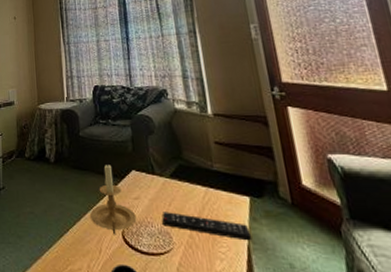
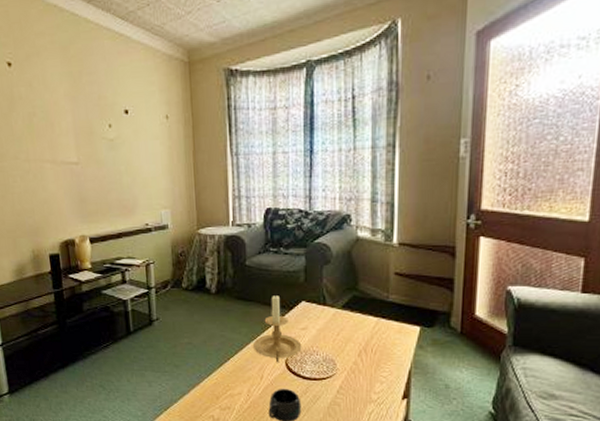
remote control: present [162,212,253,241] -> none [328,341,415,366]

